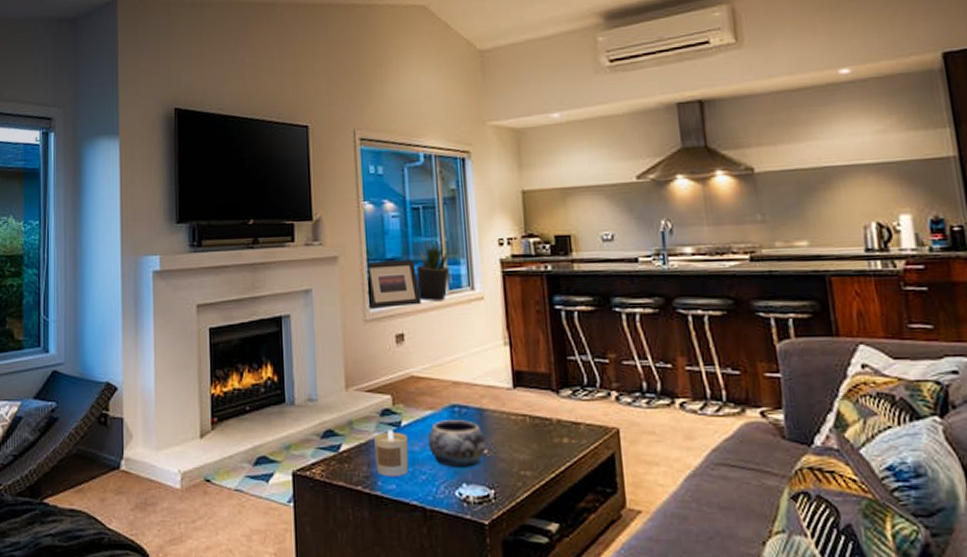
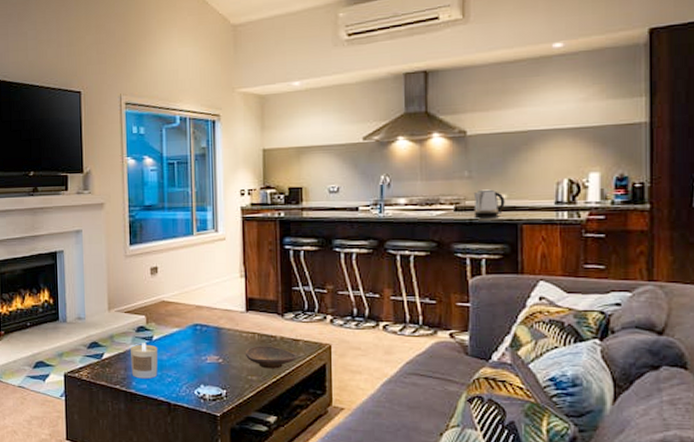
picture frame: present [367,259,422,310] -> none [128,206,173,247]
planter: present [416,239,450,302] -> none [170,189,198,241]
decorative bowl: present [427,420,486,467] -> none [174,336,221,373]
decorative bowl: none [516,429,578,461] -> present [246,344,296,369]
kettle: none [769,235,808,270] -> present [473,189,505,219]

